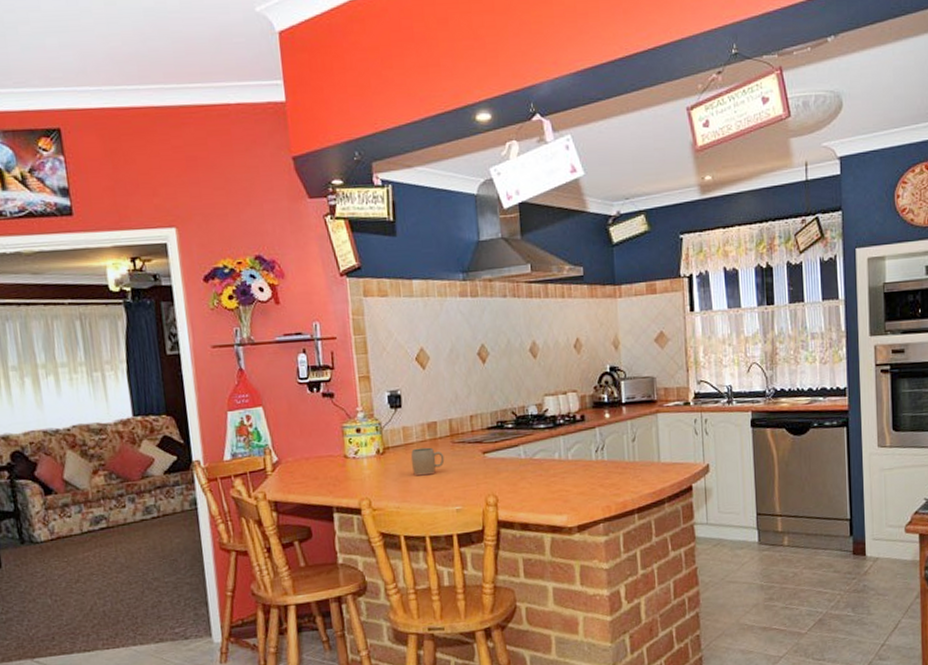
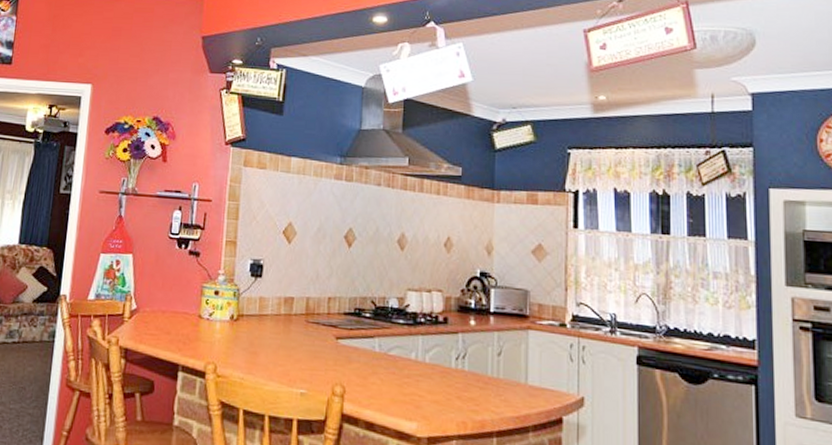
mug: present [410,447,445,476] -> none [262,321,297,351]

